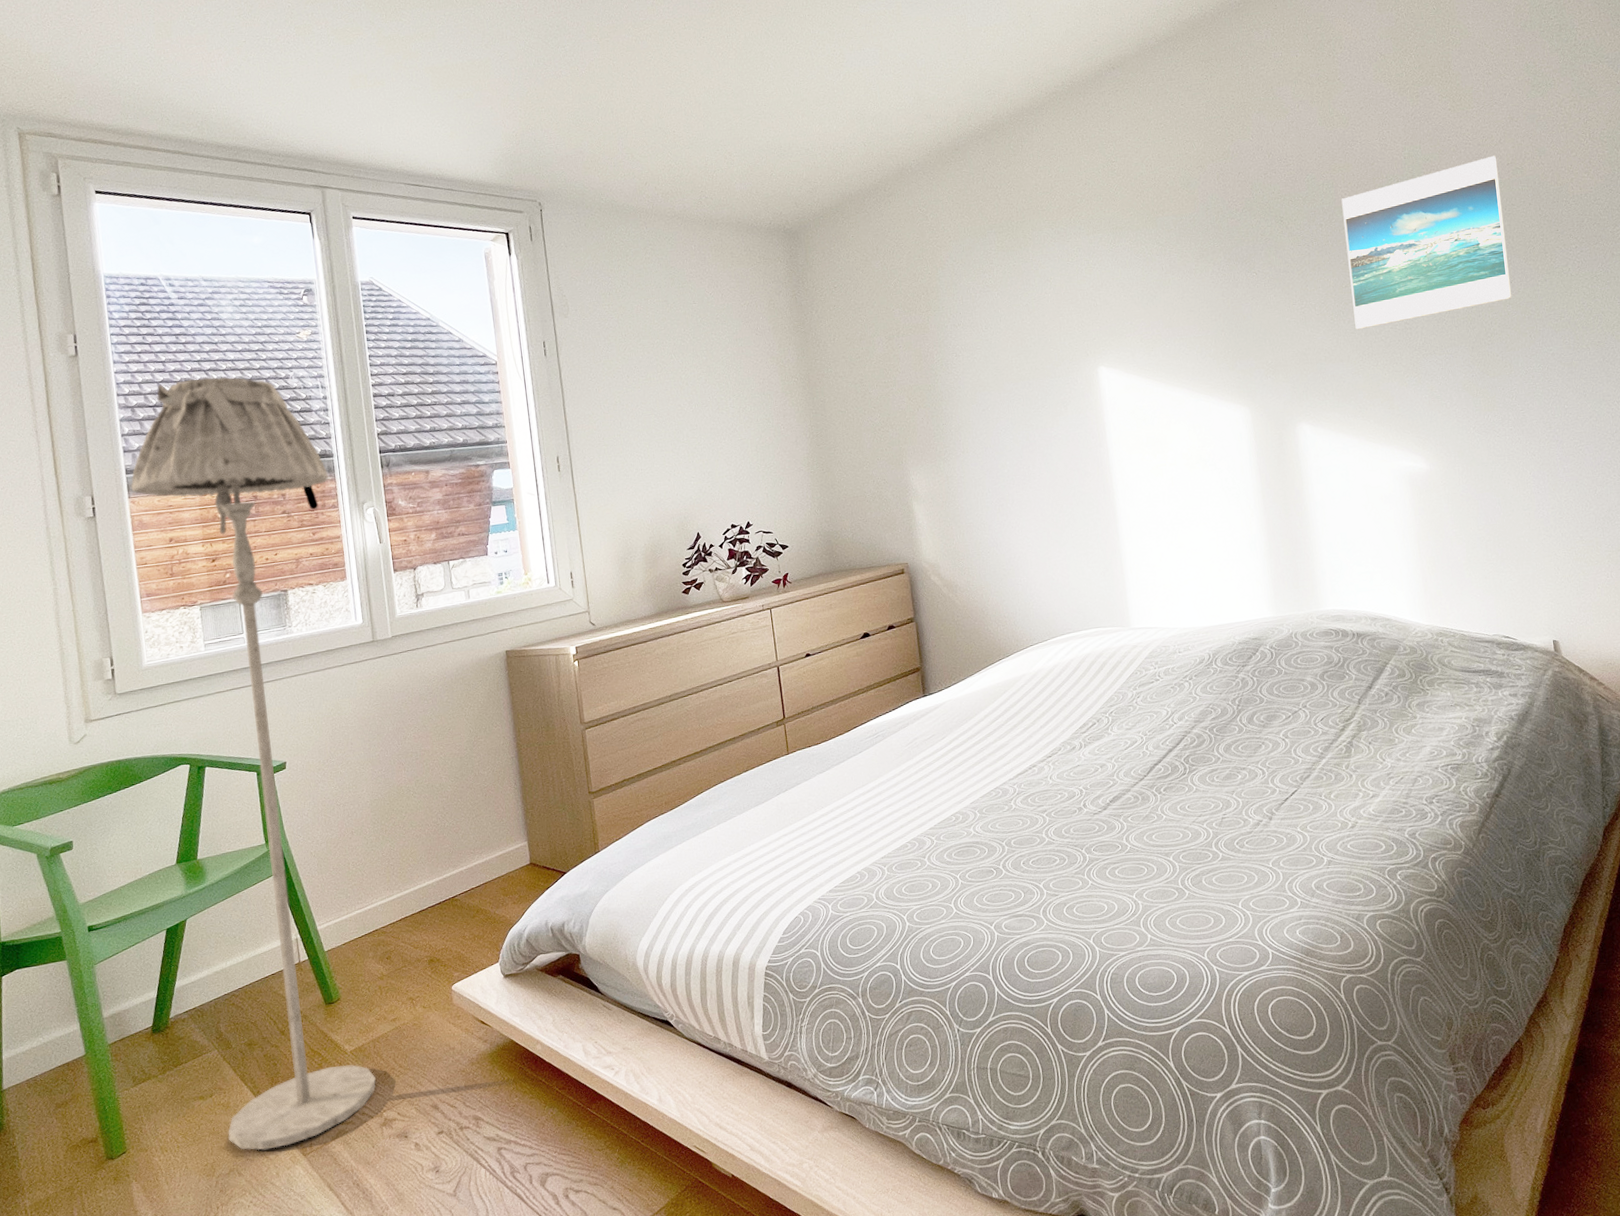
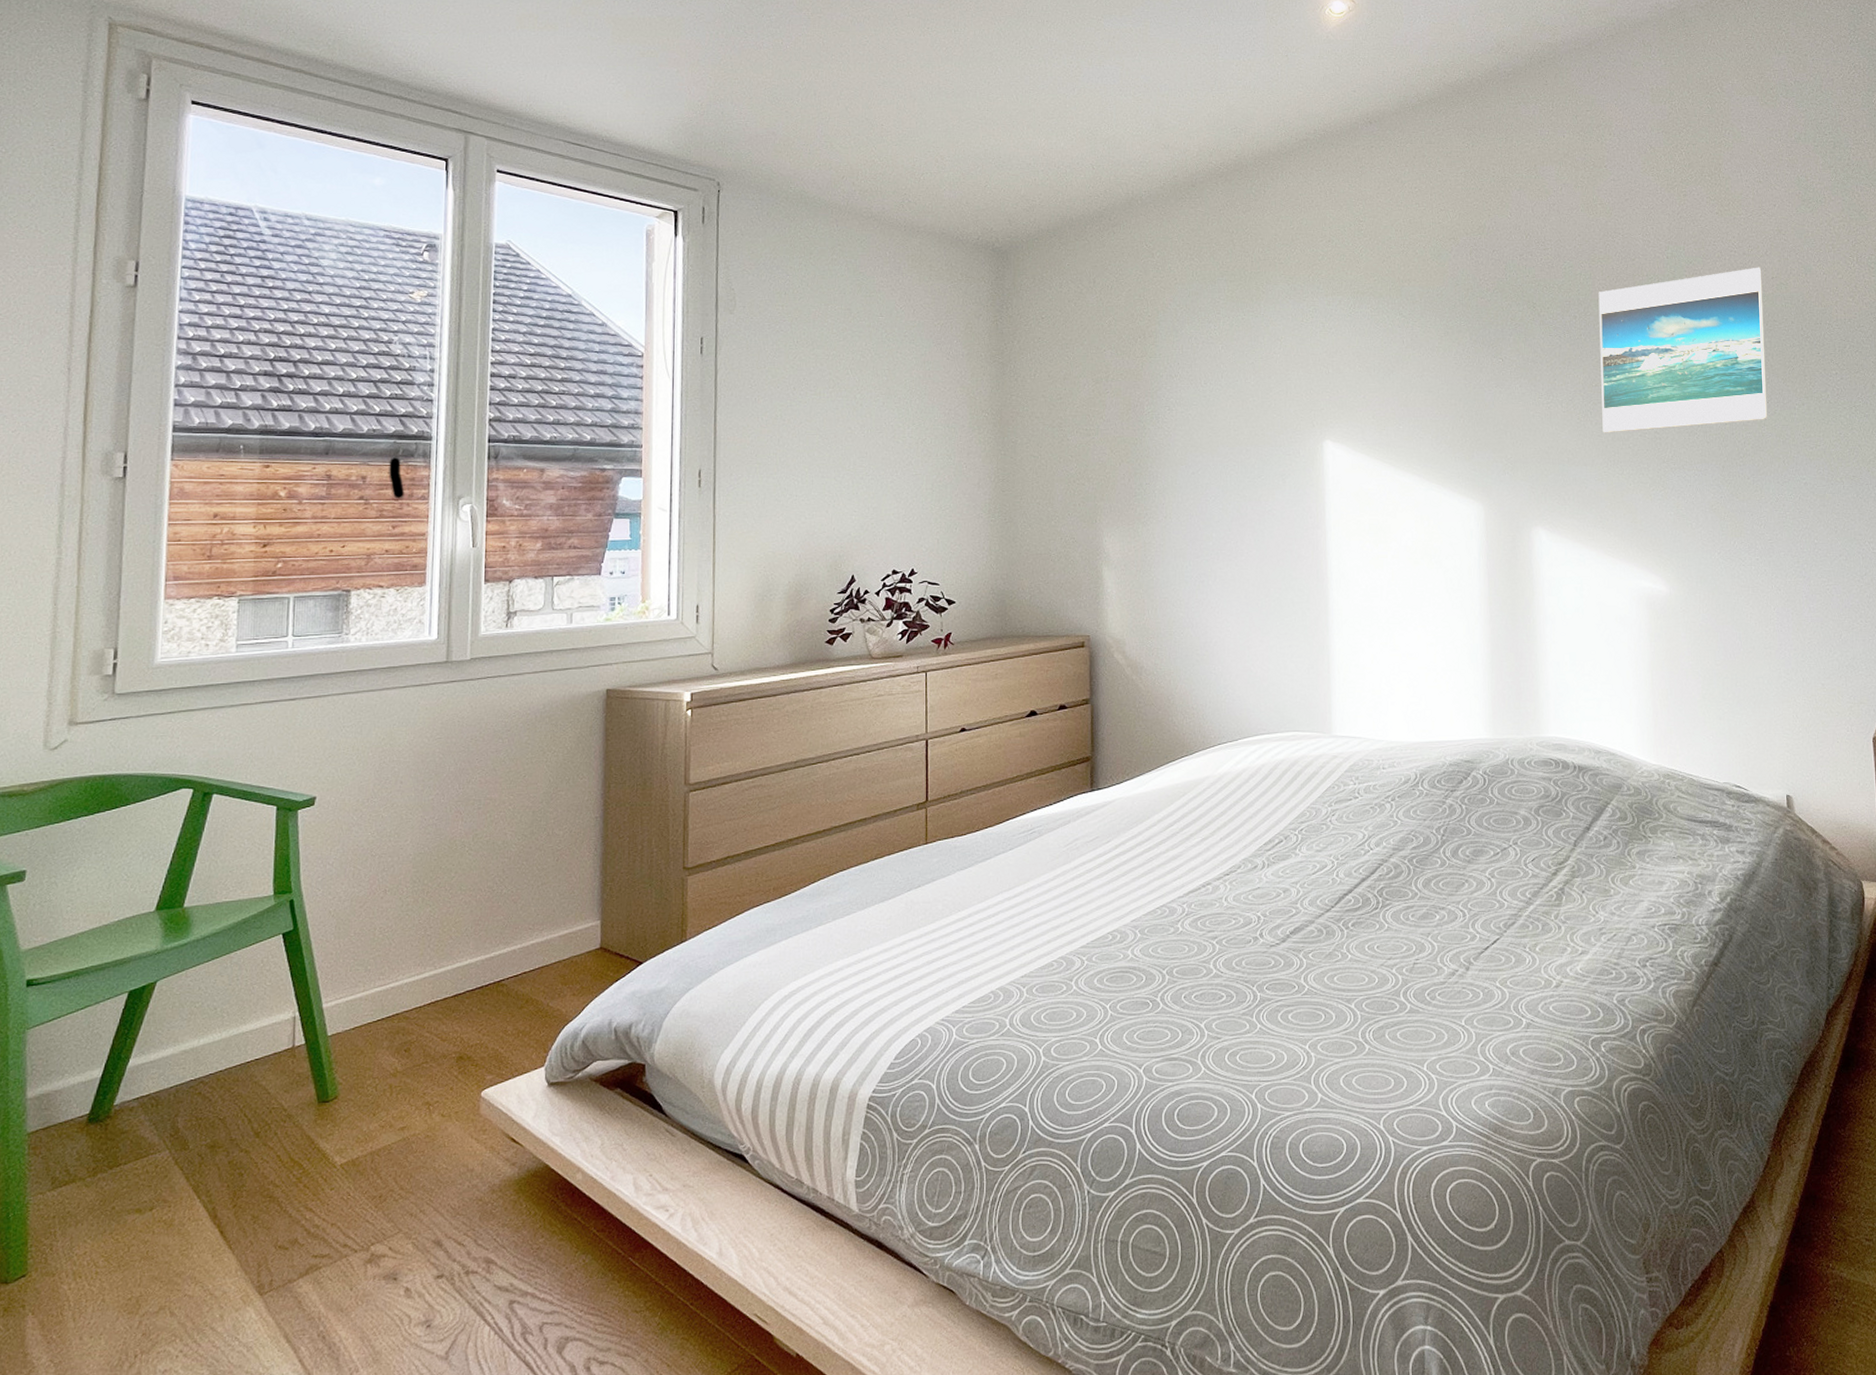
floor lamp: present [131,376,376,1151] -> none [165,330,423,1285]

